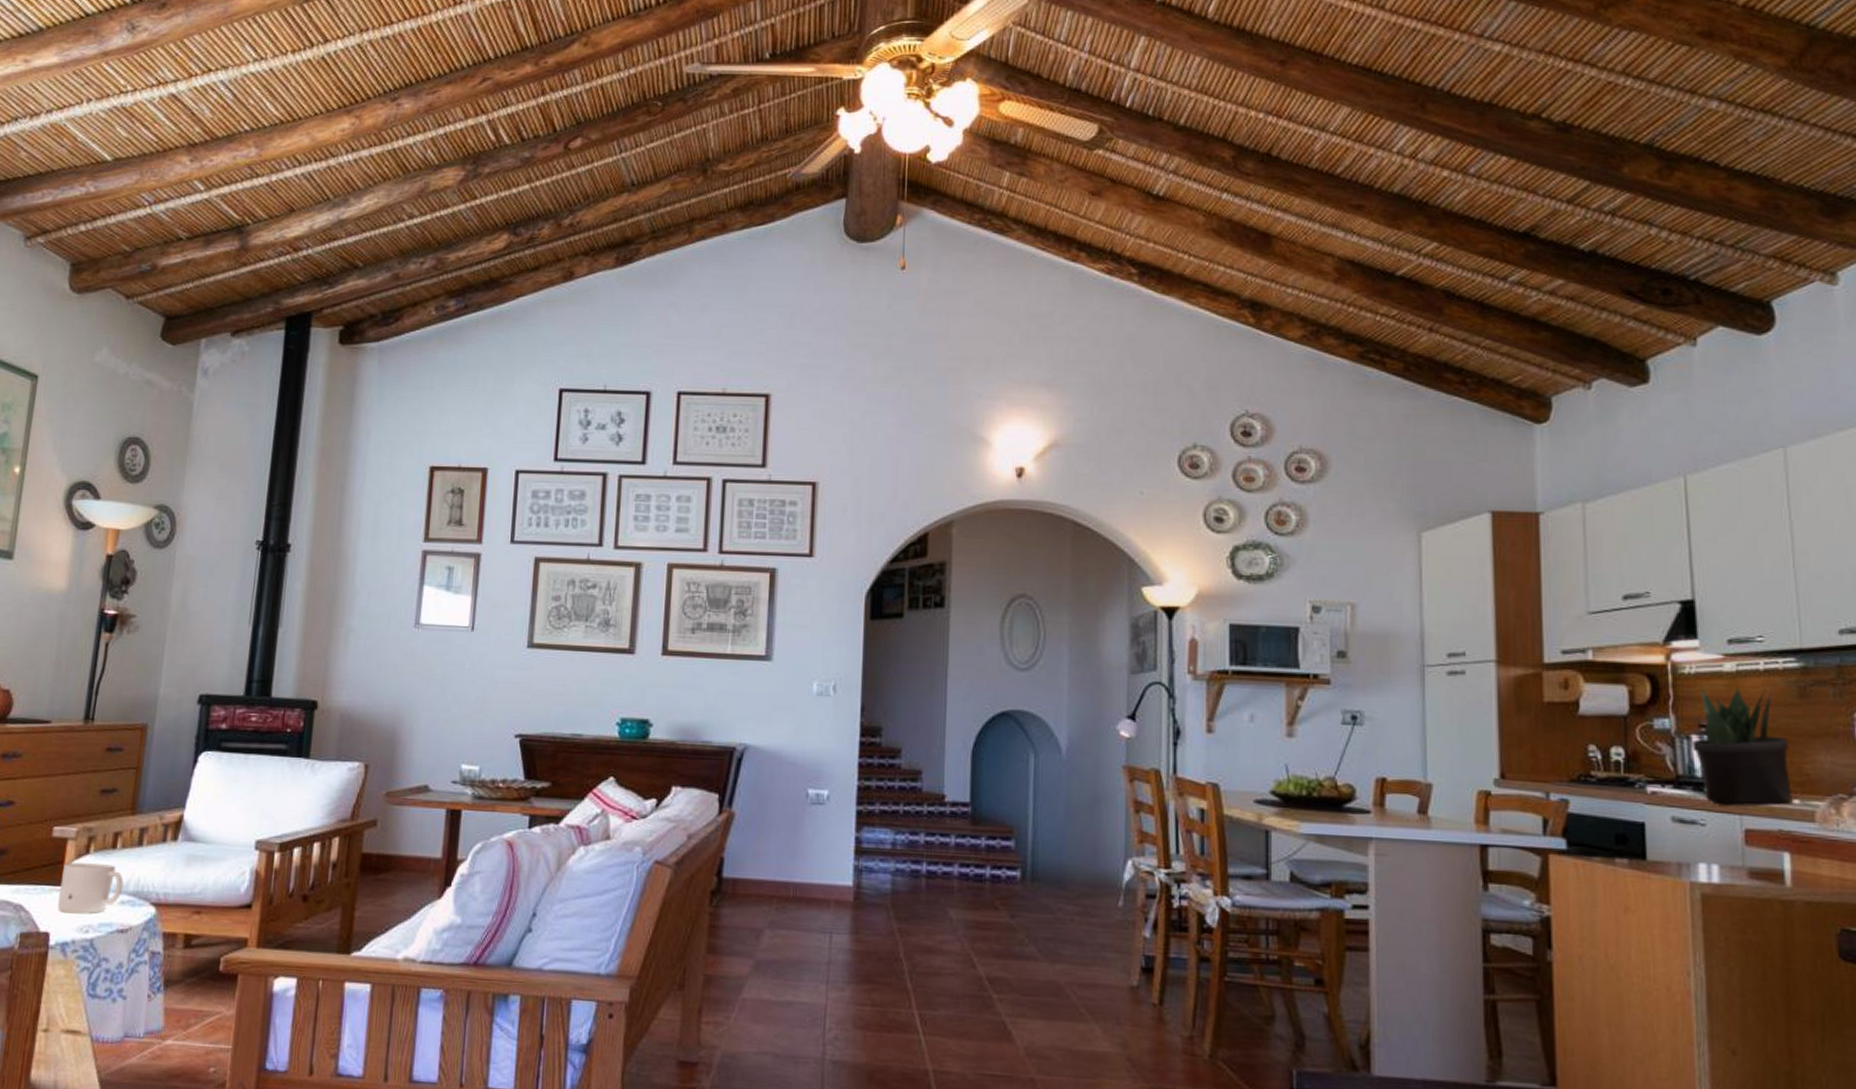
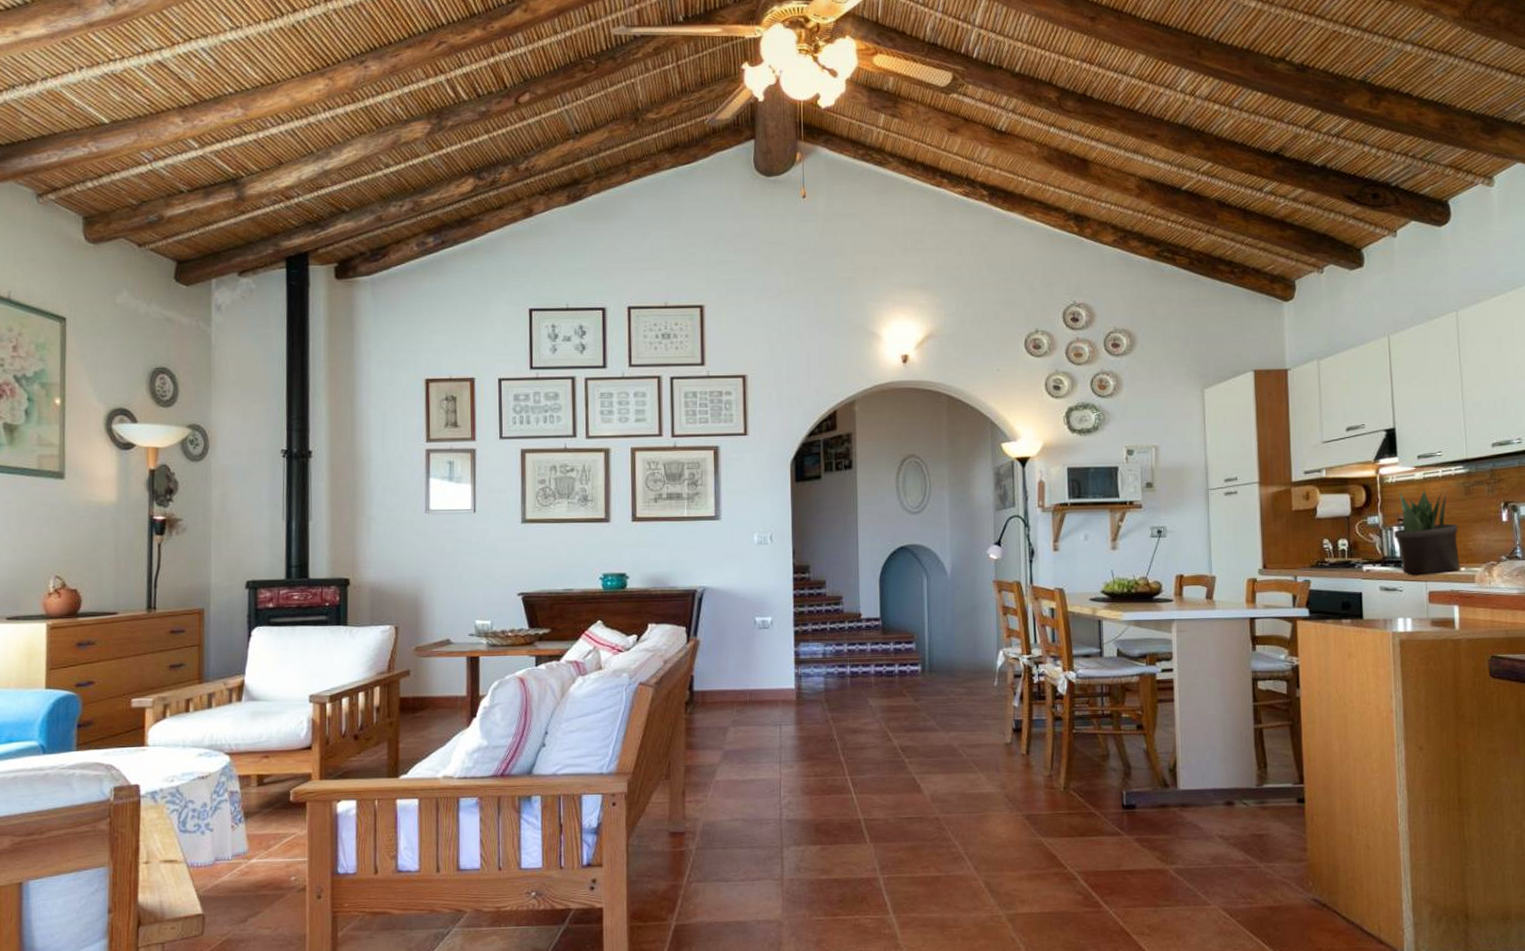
mug: present [57,862,124,915] -> none [143,725,199,768]

